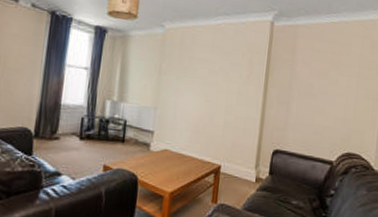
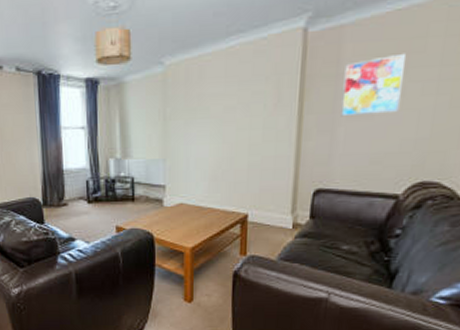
wall art: none [294,53,338,97] -> present [340,53,406,117]

